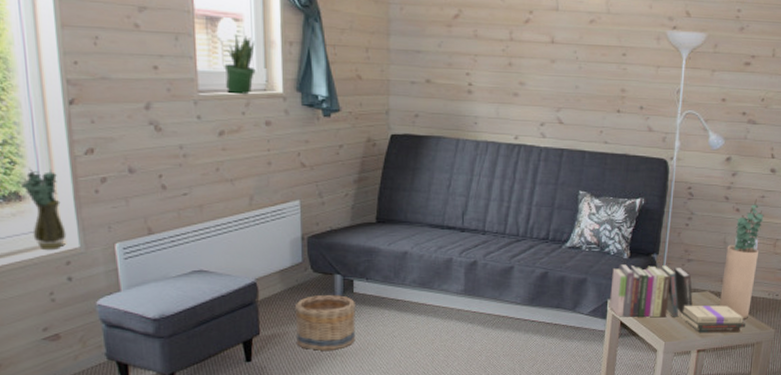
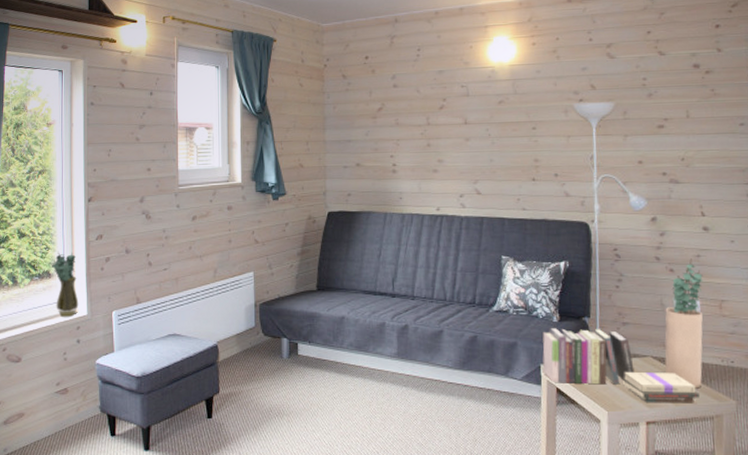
planter: present [224,34,256,95] -> none [198,139,221,186]
basket: present [294,295,357,351] -> none [248,357,301,410]

